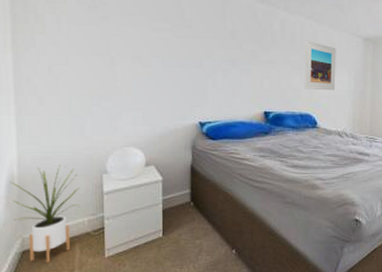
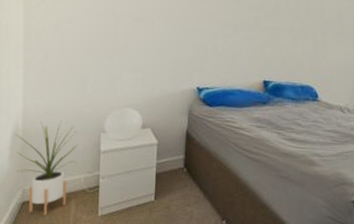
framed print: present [304,40,336,91] -> none [307,8,344,63]

